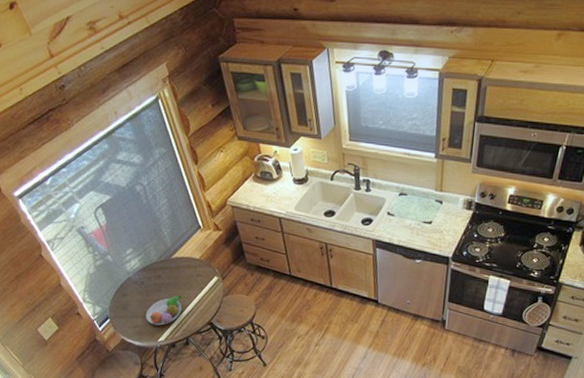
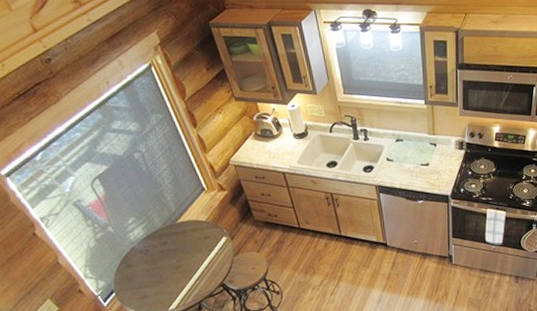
fruit bowl: present [146,295,182,326] -> none [153,259,192,294]

